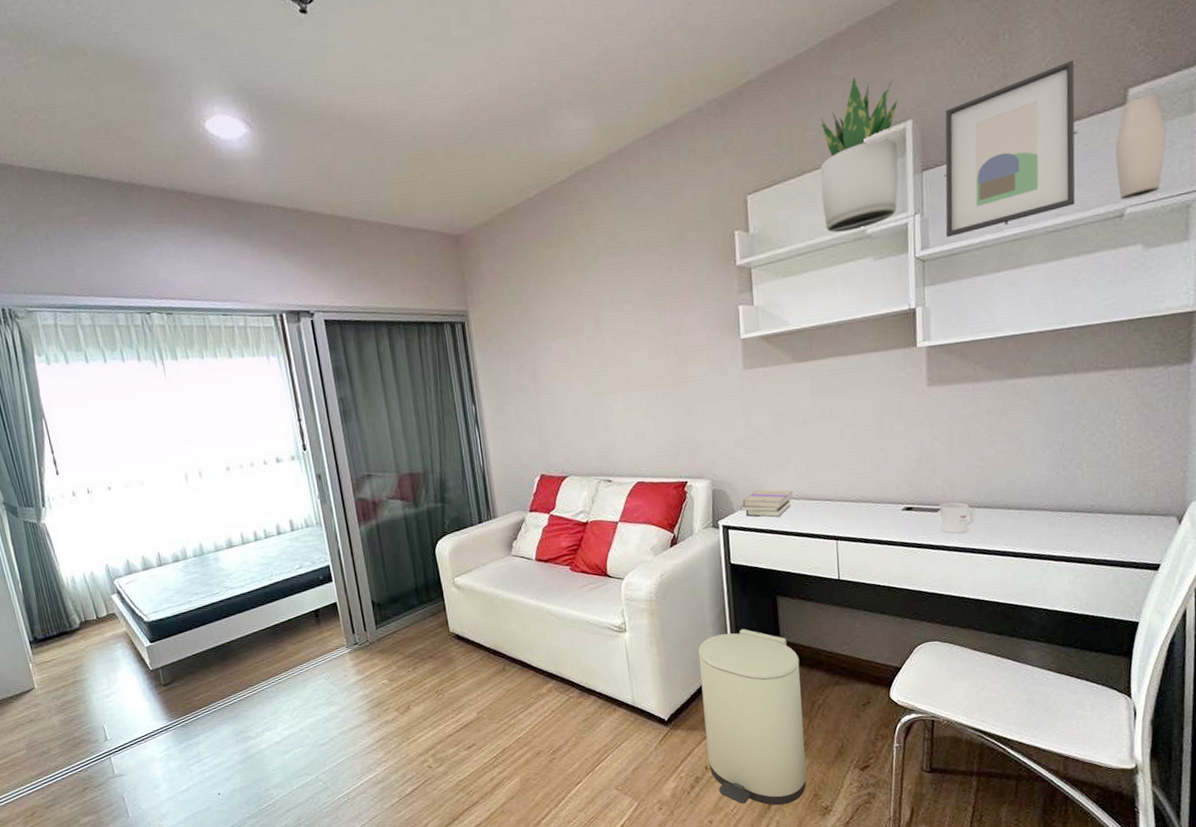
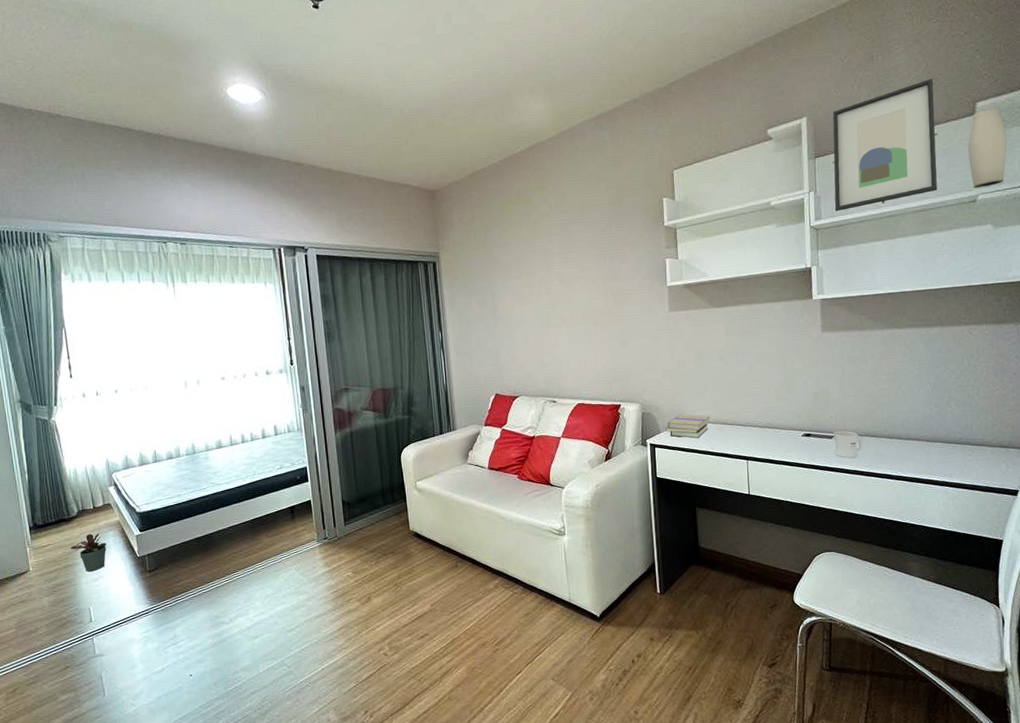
potted plant: none [76,646,116,688] -> present [71,533,107,572]
pedal bin: present [698,629,807,805] -> none [627,535,722,698]
planter: present [820,77,899,233] -> none [732,82,796,203]

